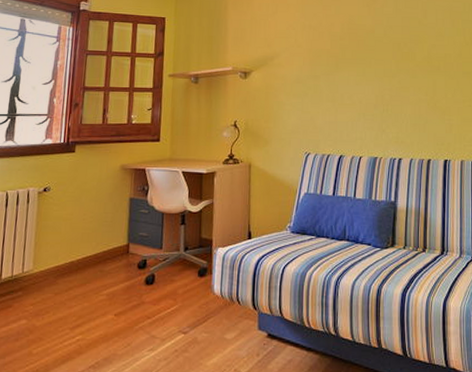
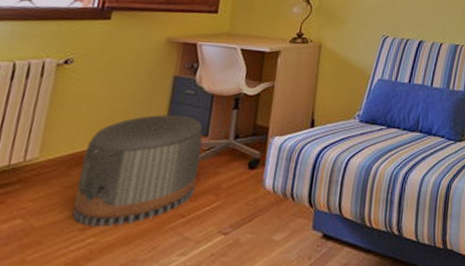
pouf: none [63,231,159,326] -> present [72,114,203,227]

